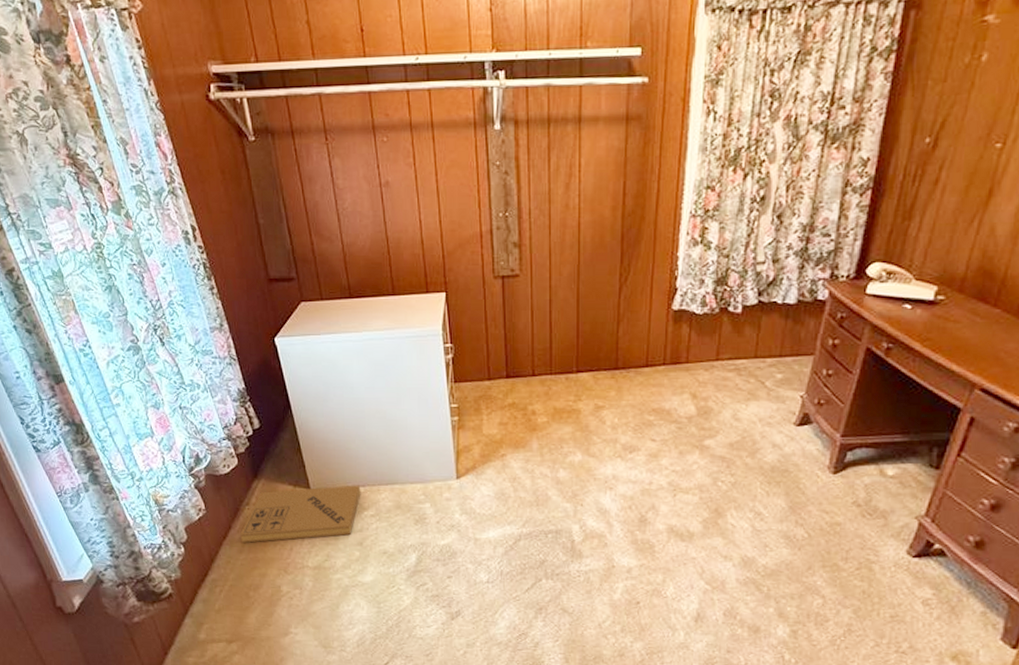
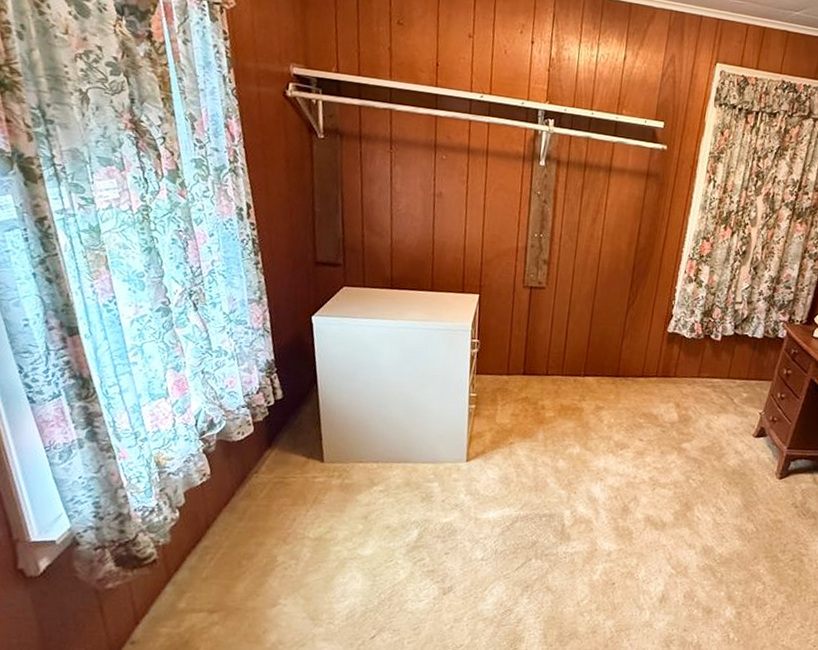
cardboard box: present [240,485,361,543] -> none [242,460,374,511]

